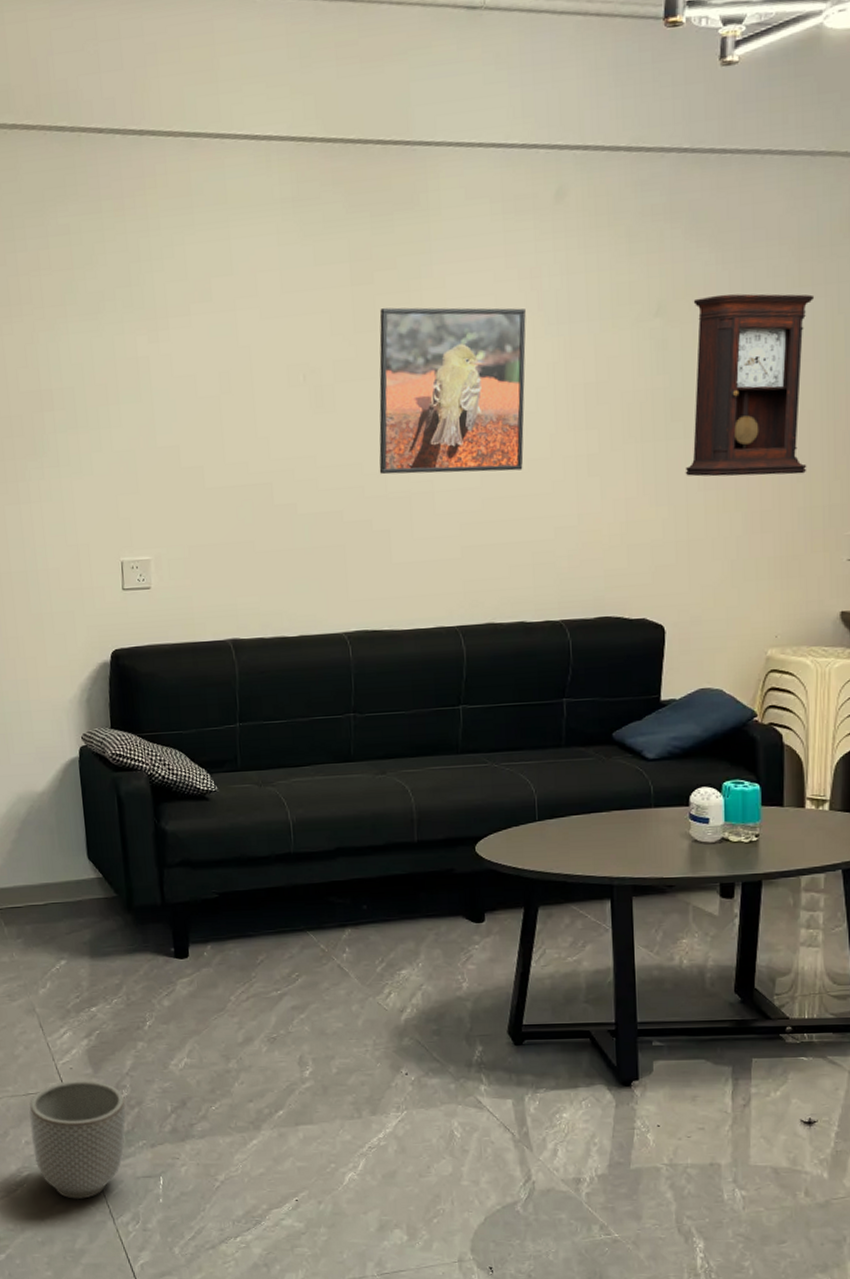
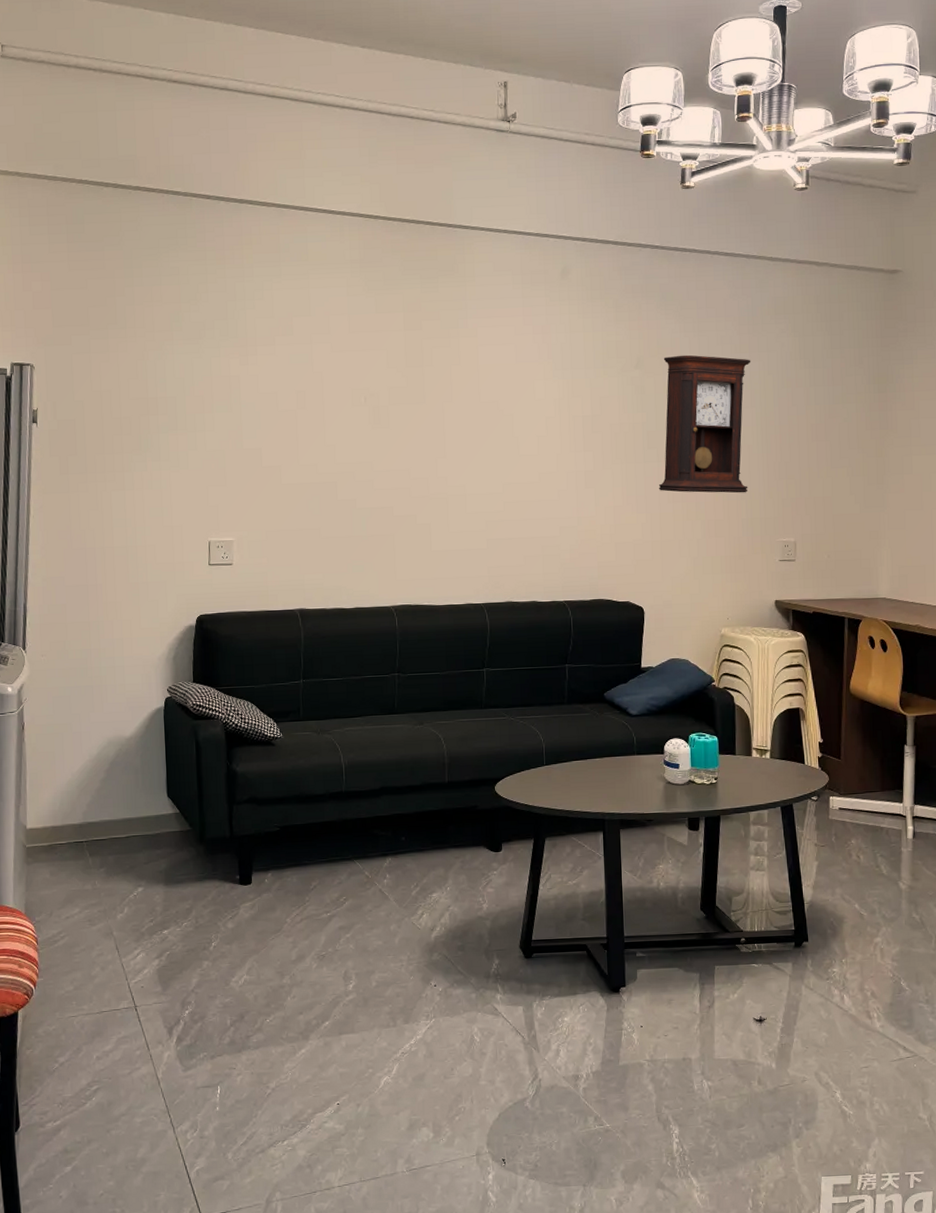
planter: present [29,1080,126,1199] -> none [101,997,190,1110]
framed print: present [379,307,526,475] -> none [423,349,539,481]

